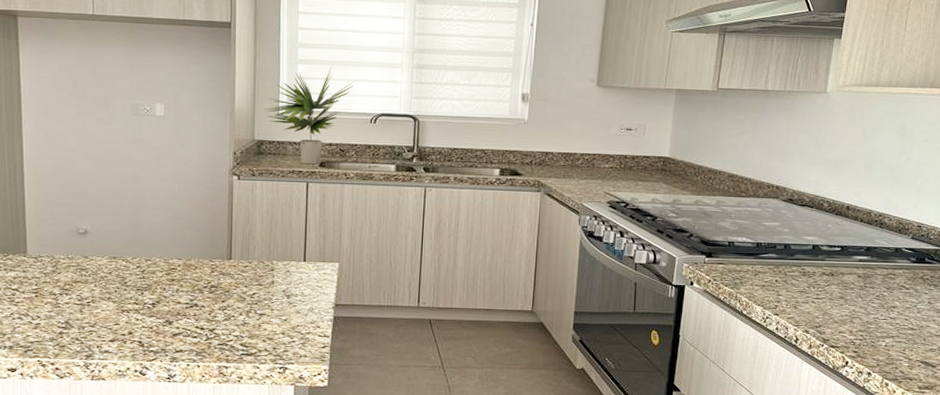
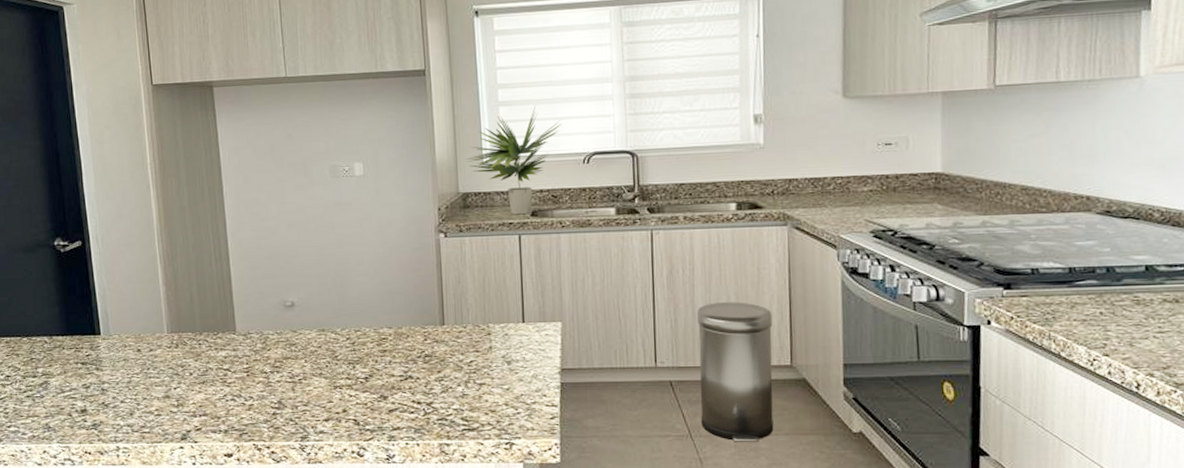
pedal bin: none [453,254,521,375] -> present [697,302,774,443]

